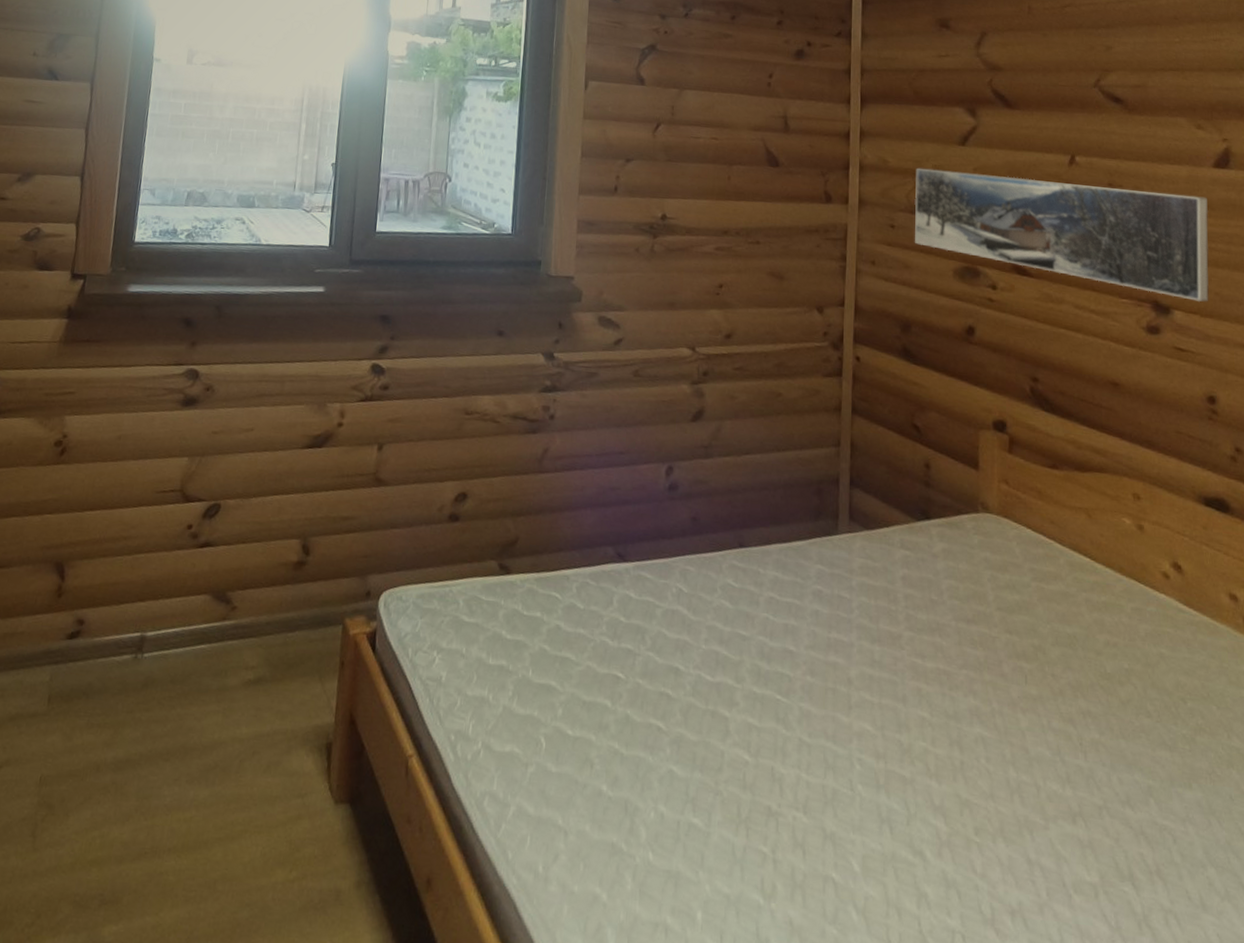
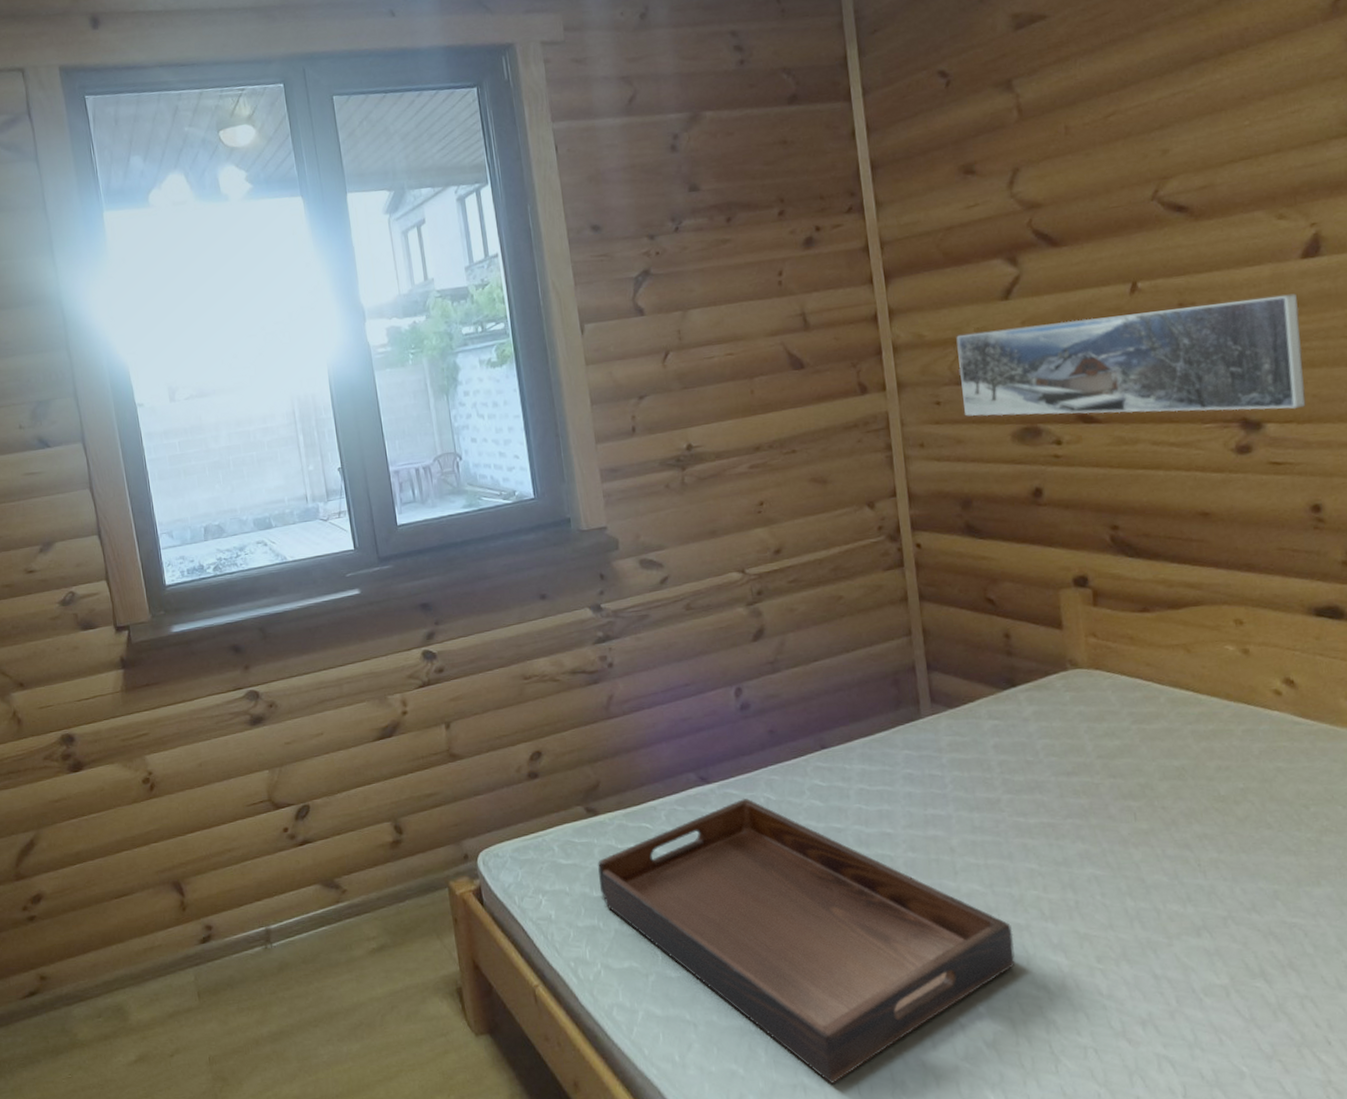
serving tray: none [497,585,897,929] -> present [598,798,1015,1084]

